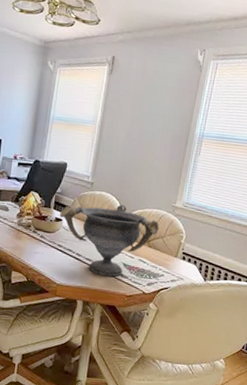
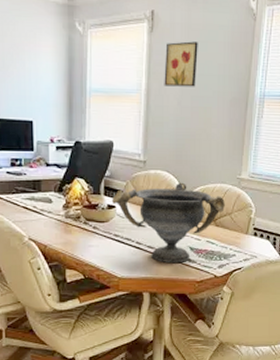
wall art: none [116,84,150,123] -> present [164,41,198,87]

